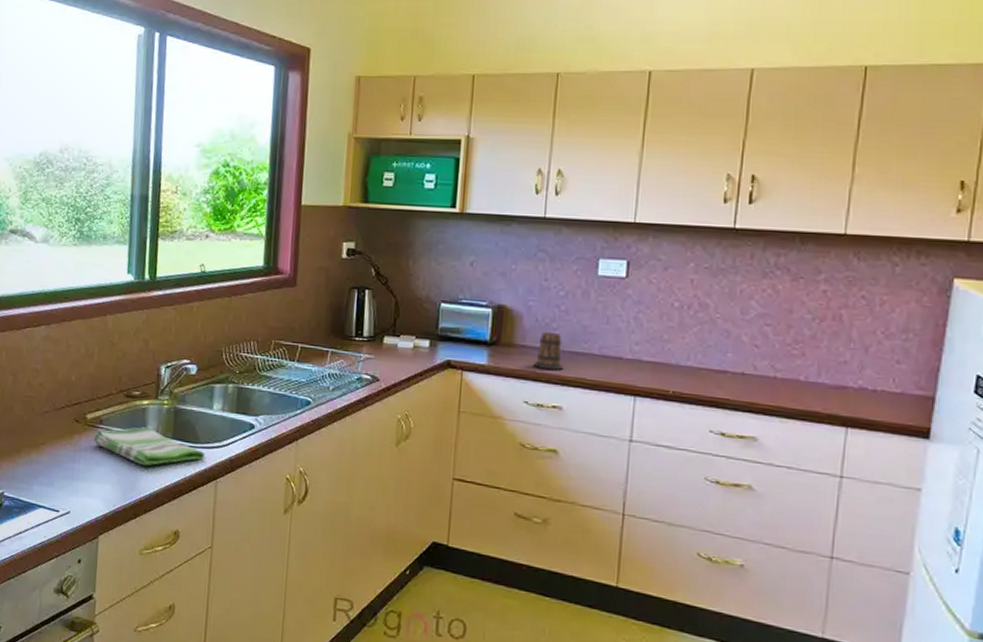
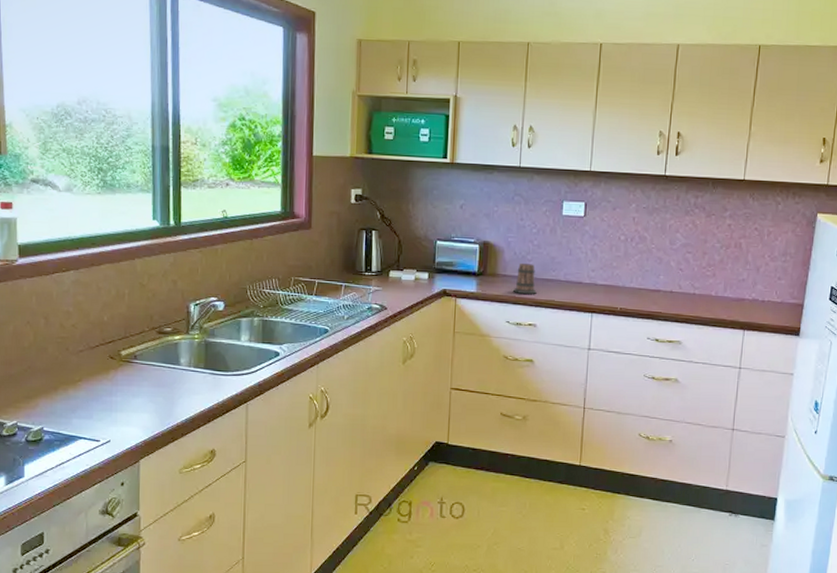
dish towel: present [93,427,206,466] -> none [129,360,236,395]

